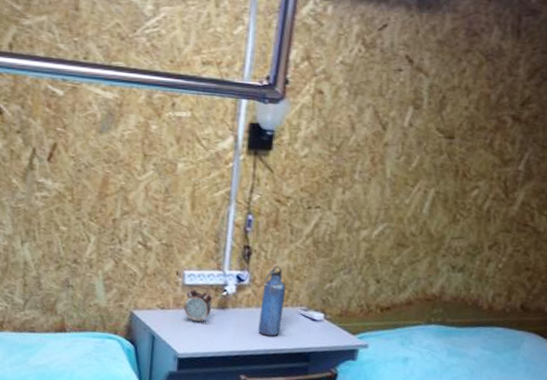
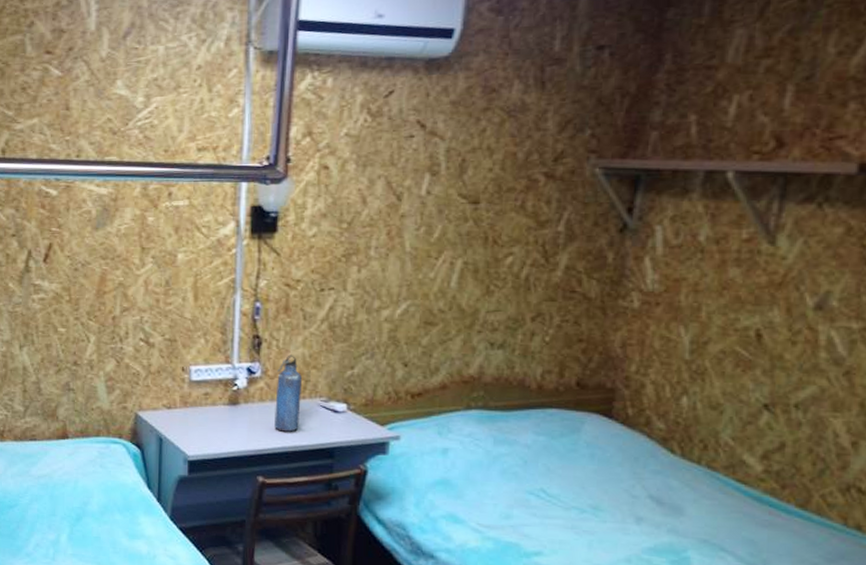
alarm clock: present [183,285,213,324] -> none [191,381,222,422]

